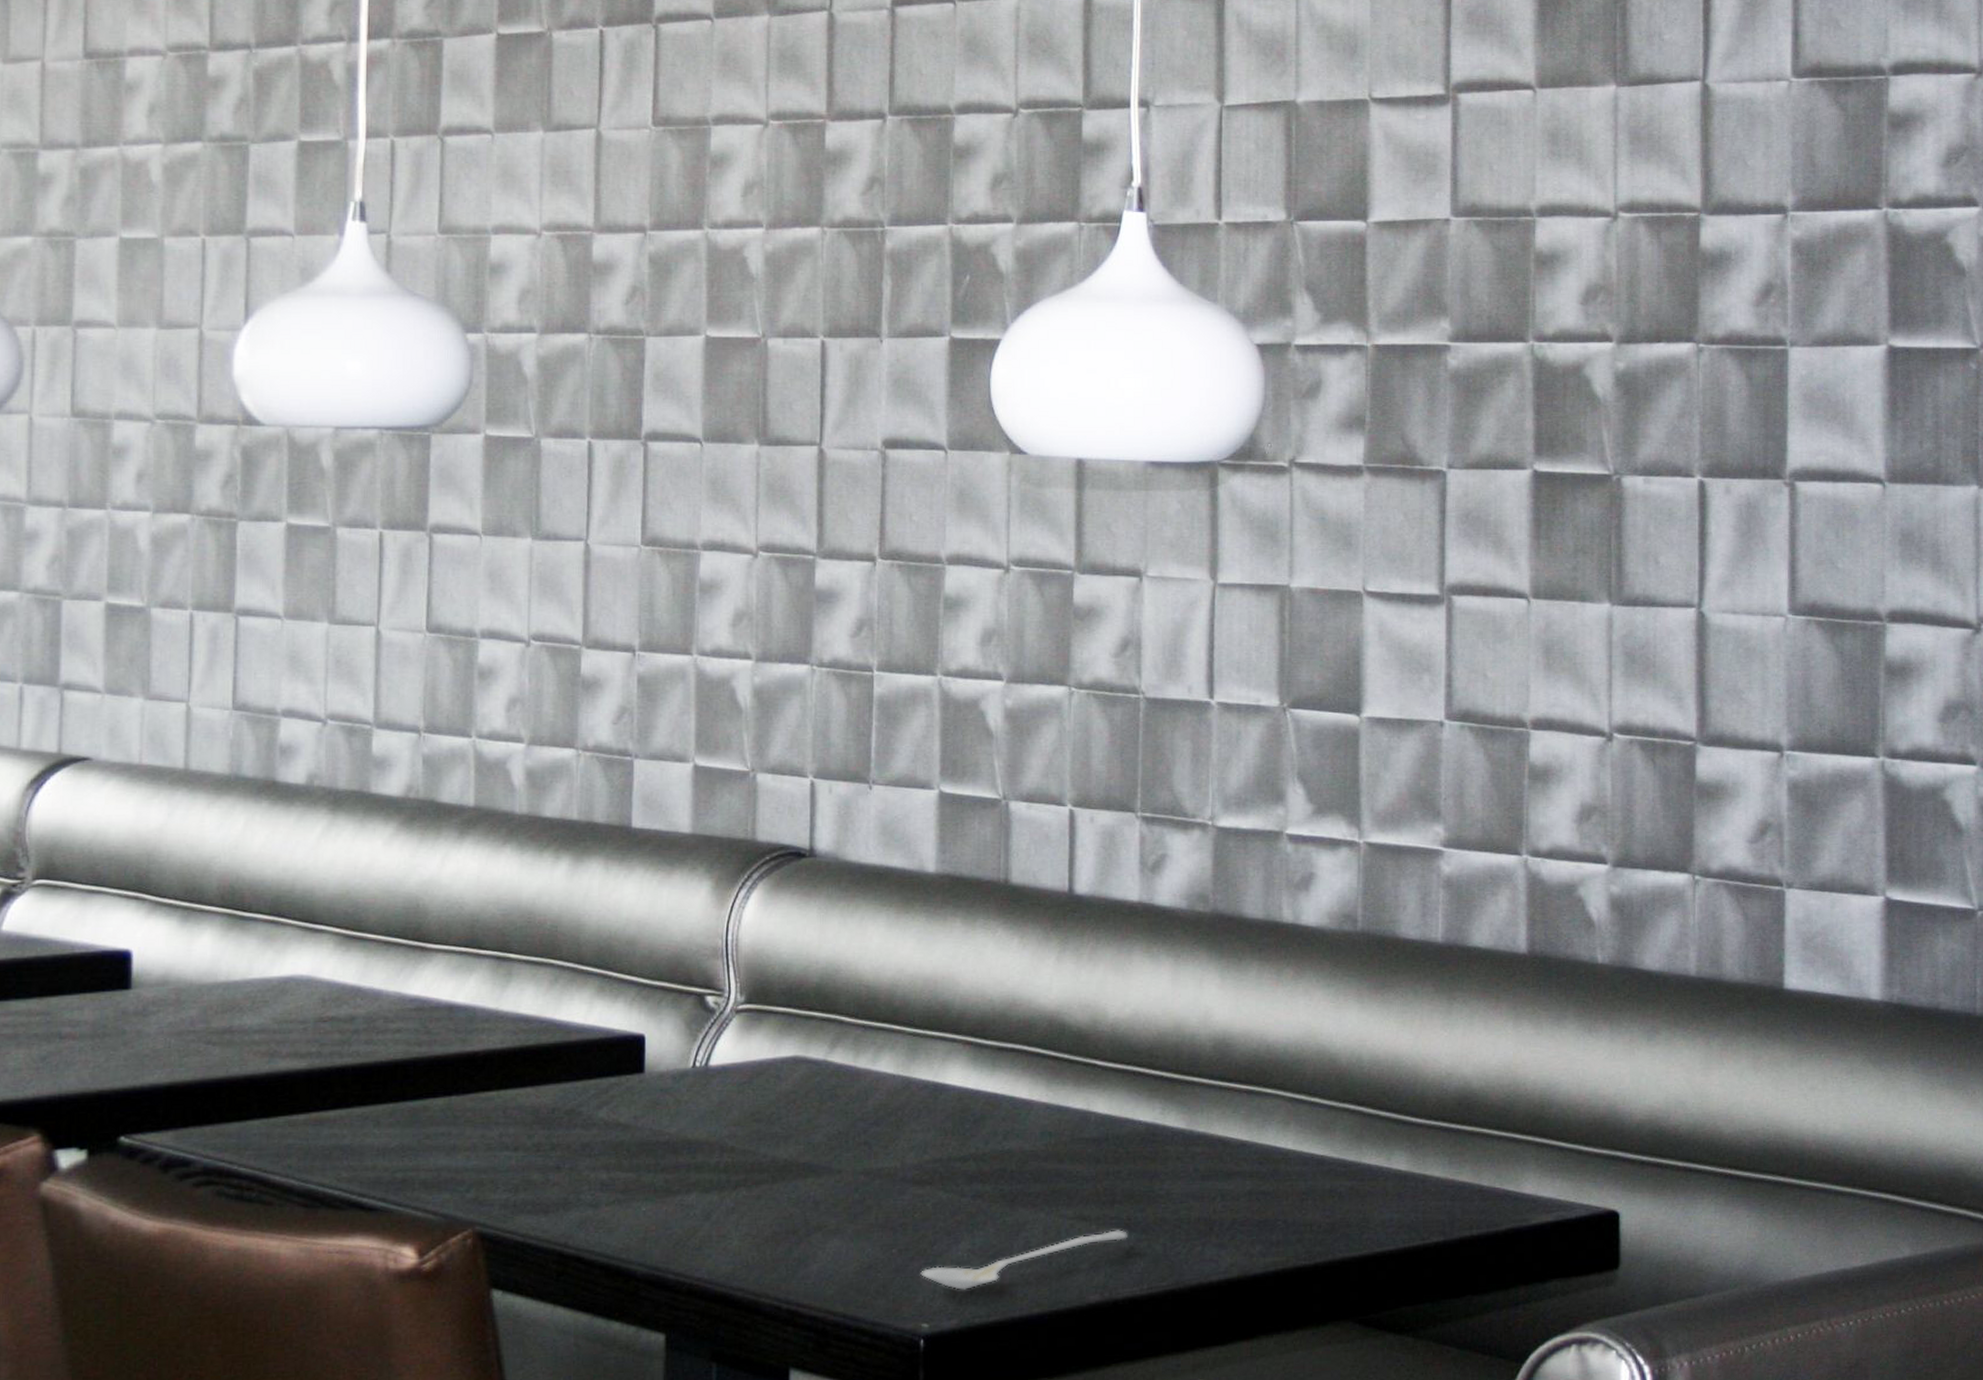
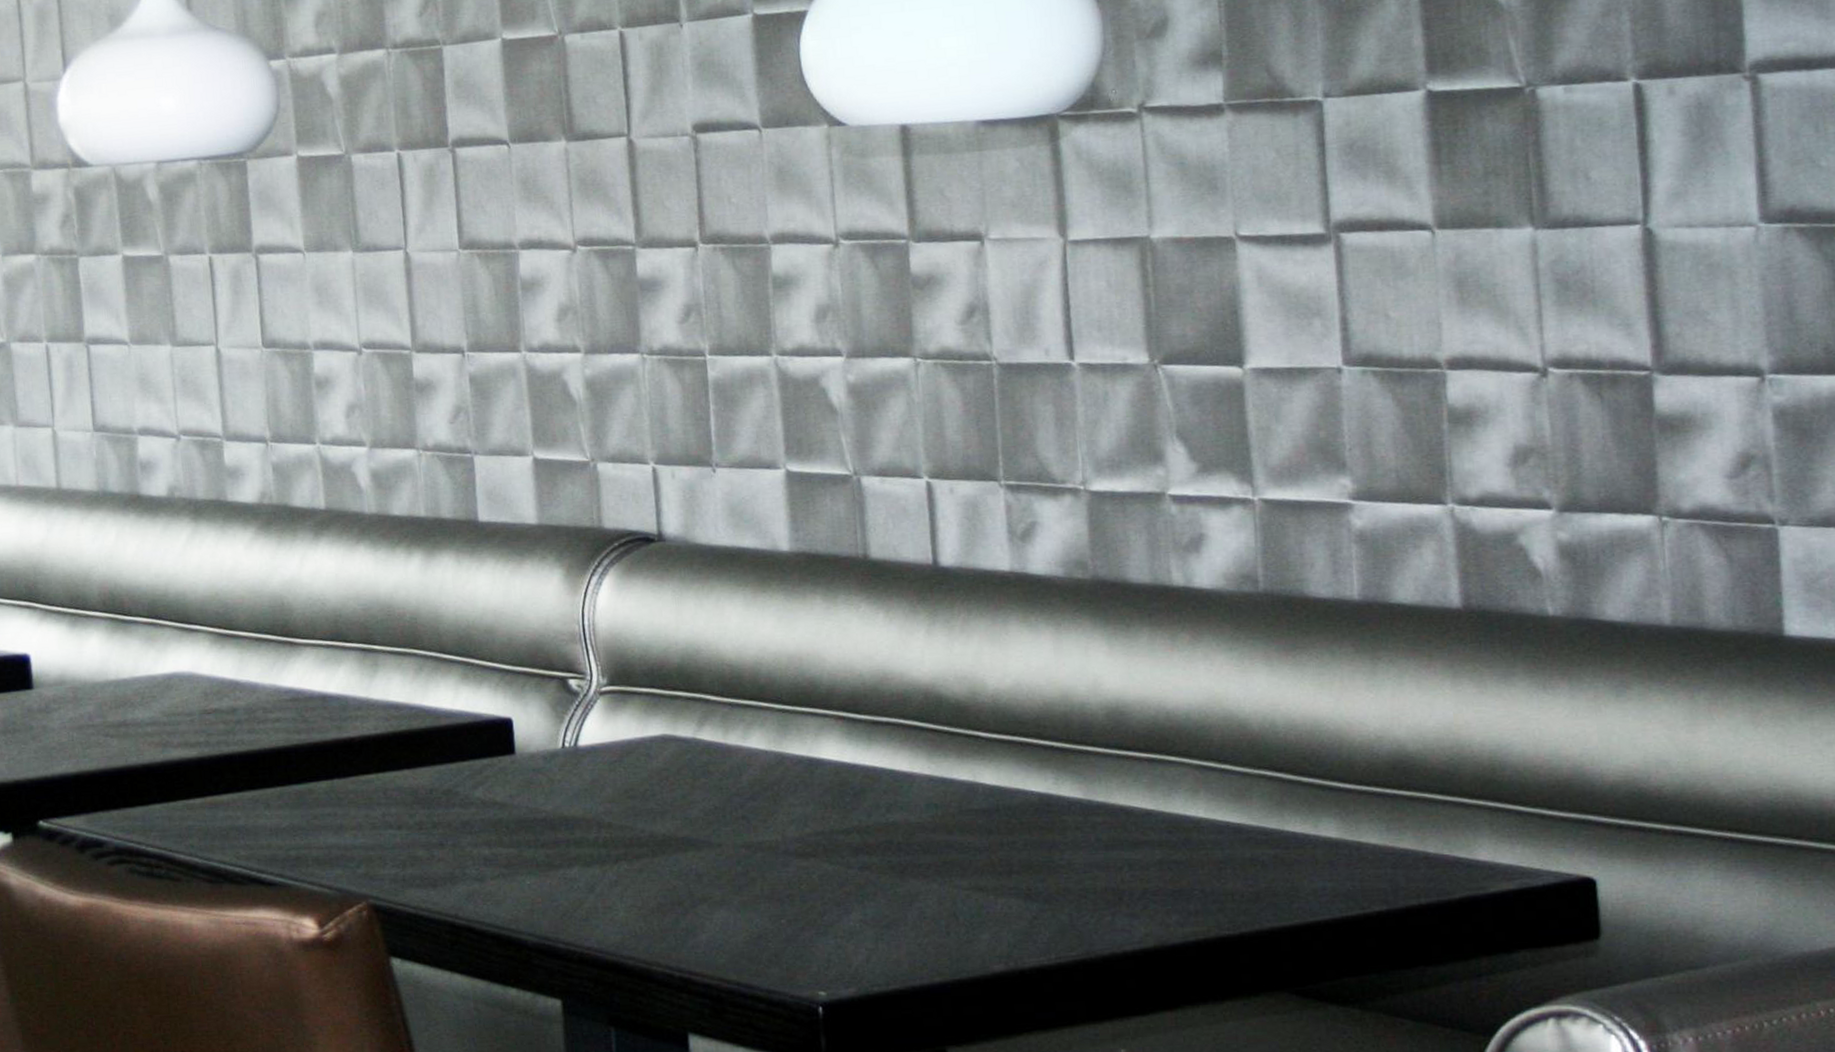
stirrer: present [920,1229,1127,1291] -> none [812,900,1029,960]

